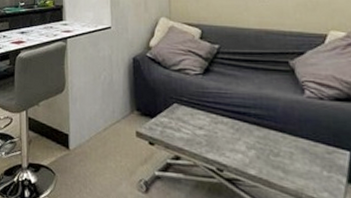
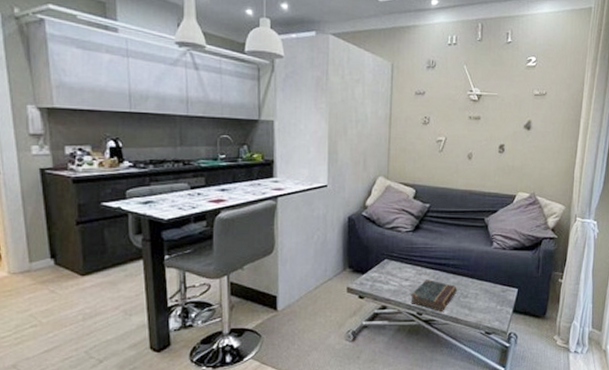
book: none [207,129,264,170] -> present [410,279,457,311]

